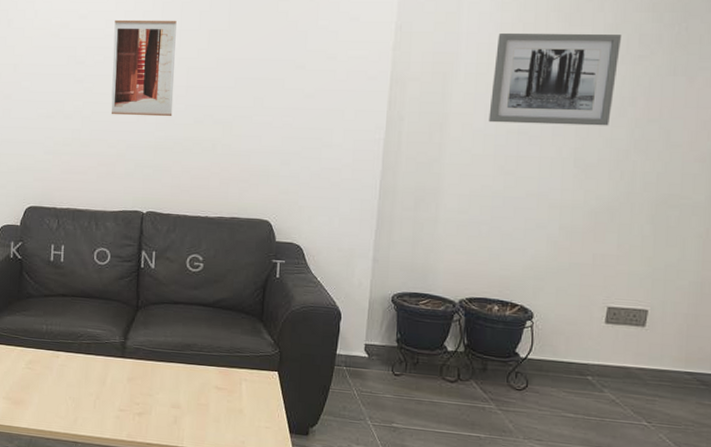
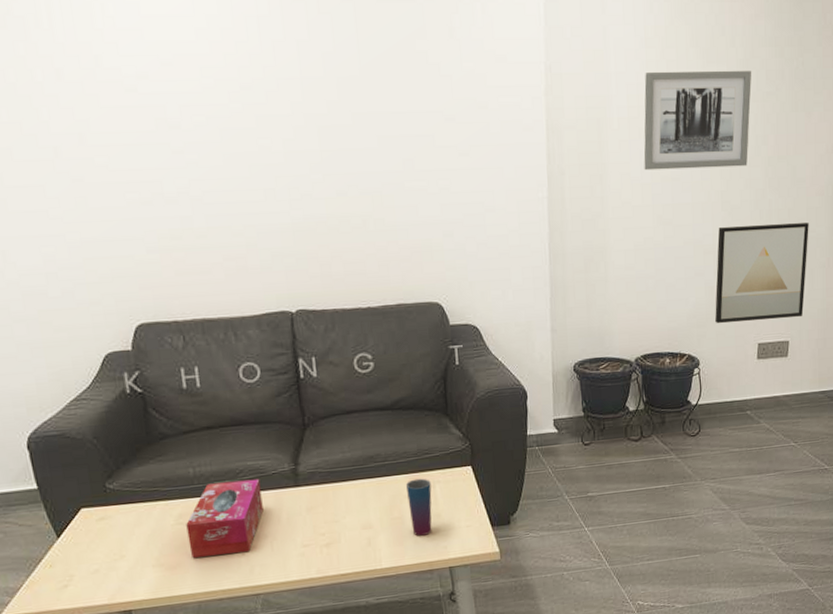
tissue box: none [32,340,95,404] -> present [186,479,263,558]
wall art: present [111,19,177,117] -> none [212,65,309,194]
cup: none [215,372,238,427] -> present [405,478,432,536]
wall art: none [556,184,683,286] -> present [715,223,809,324]

